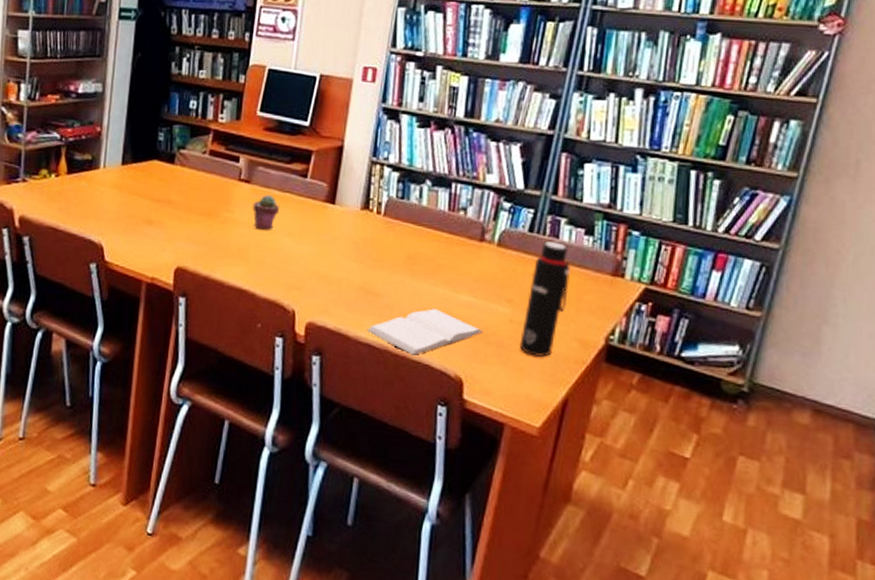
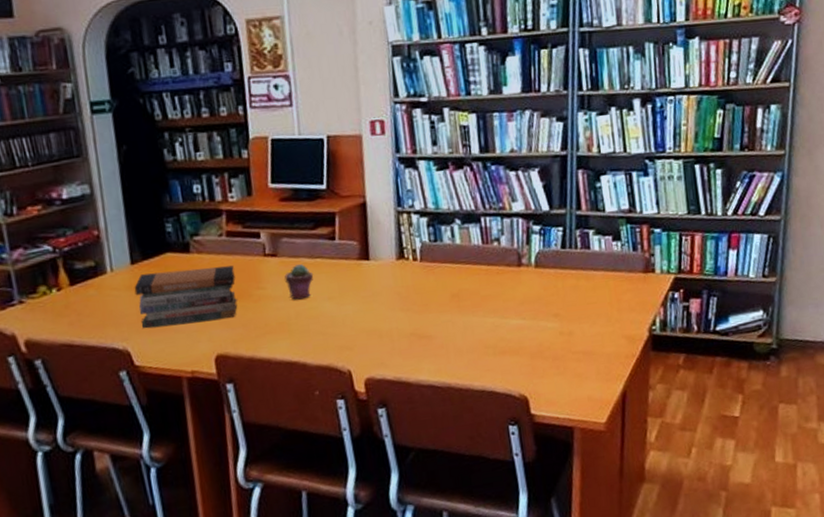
book stack: none [119,176,210,235] -> present [134,265,238,329]
book: present [366,309,483,356] -> none [426,338,537,387]
water bottle: present [519,241,570,357] -> none [572,252,609,361]

